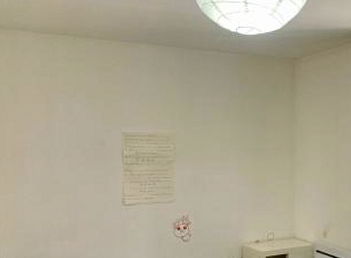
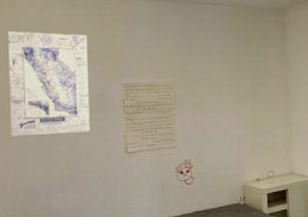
wall art: none [10,73,88,181] -> present [8,31,90,136]

